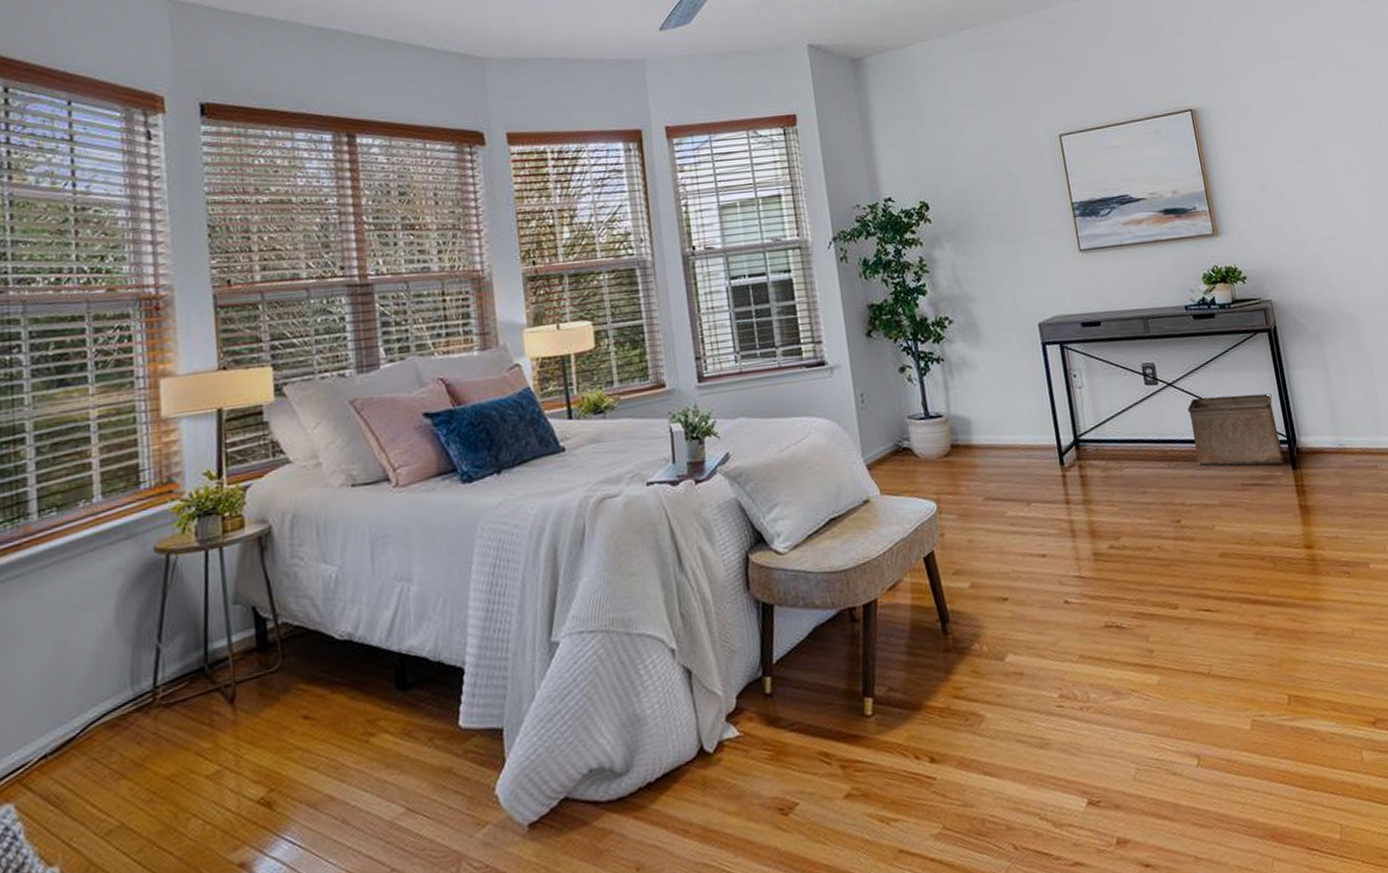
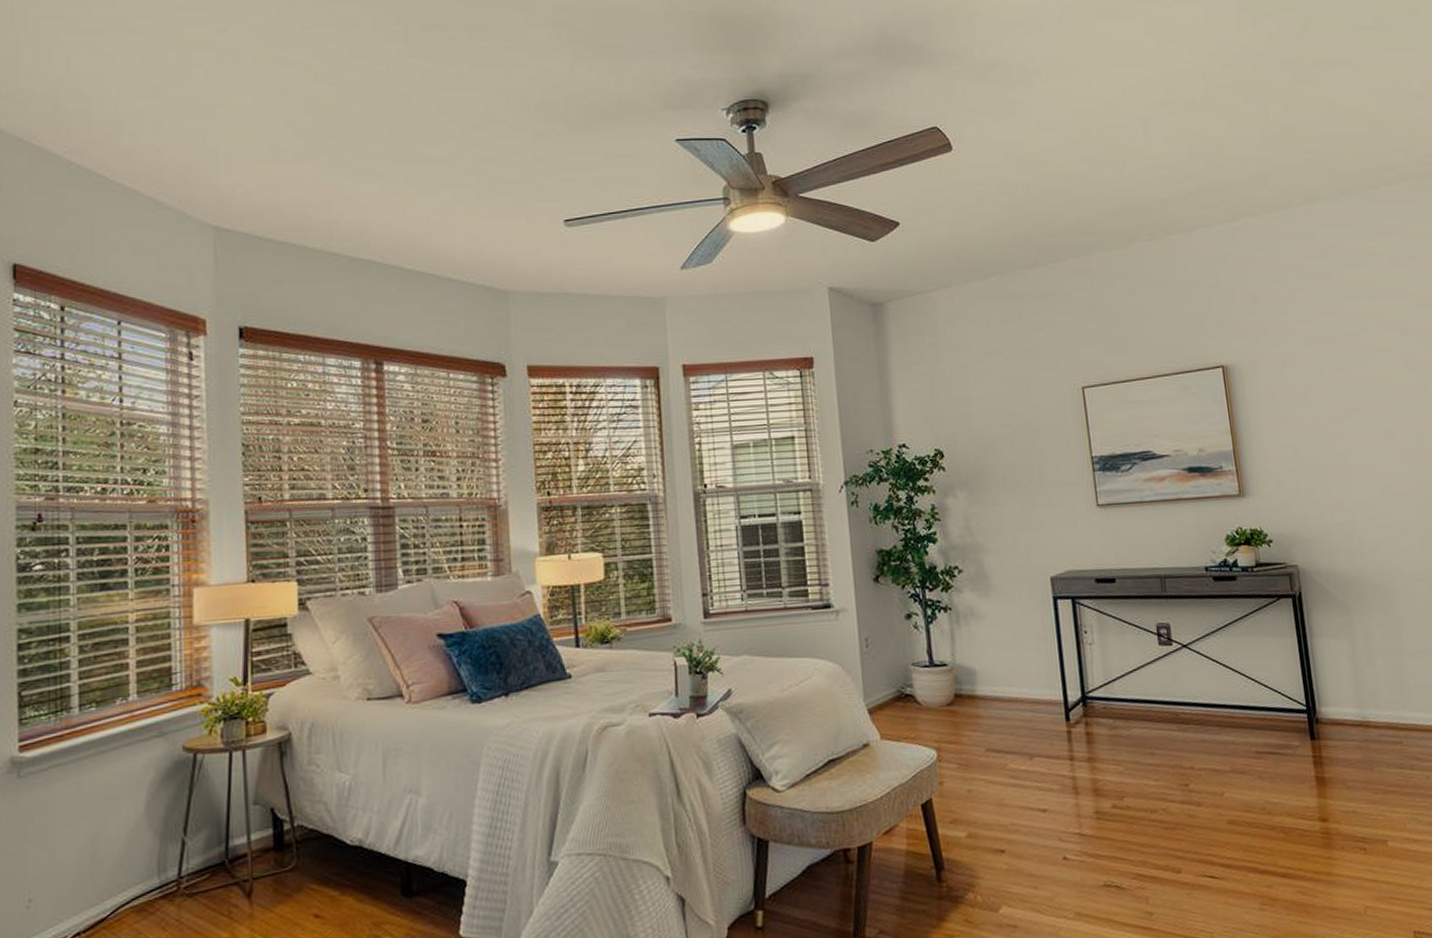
storage bin: present [1187,393,1284,466] -> none [1202,660,1302,734]

